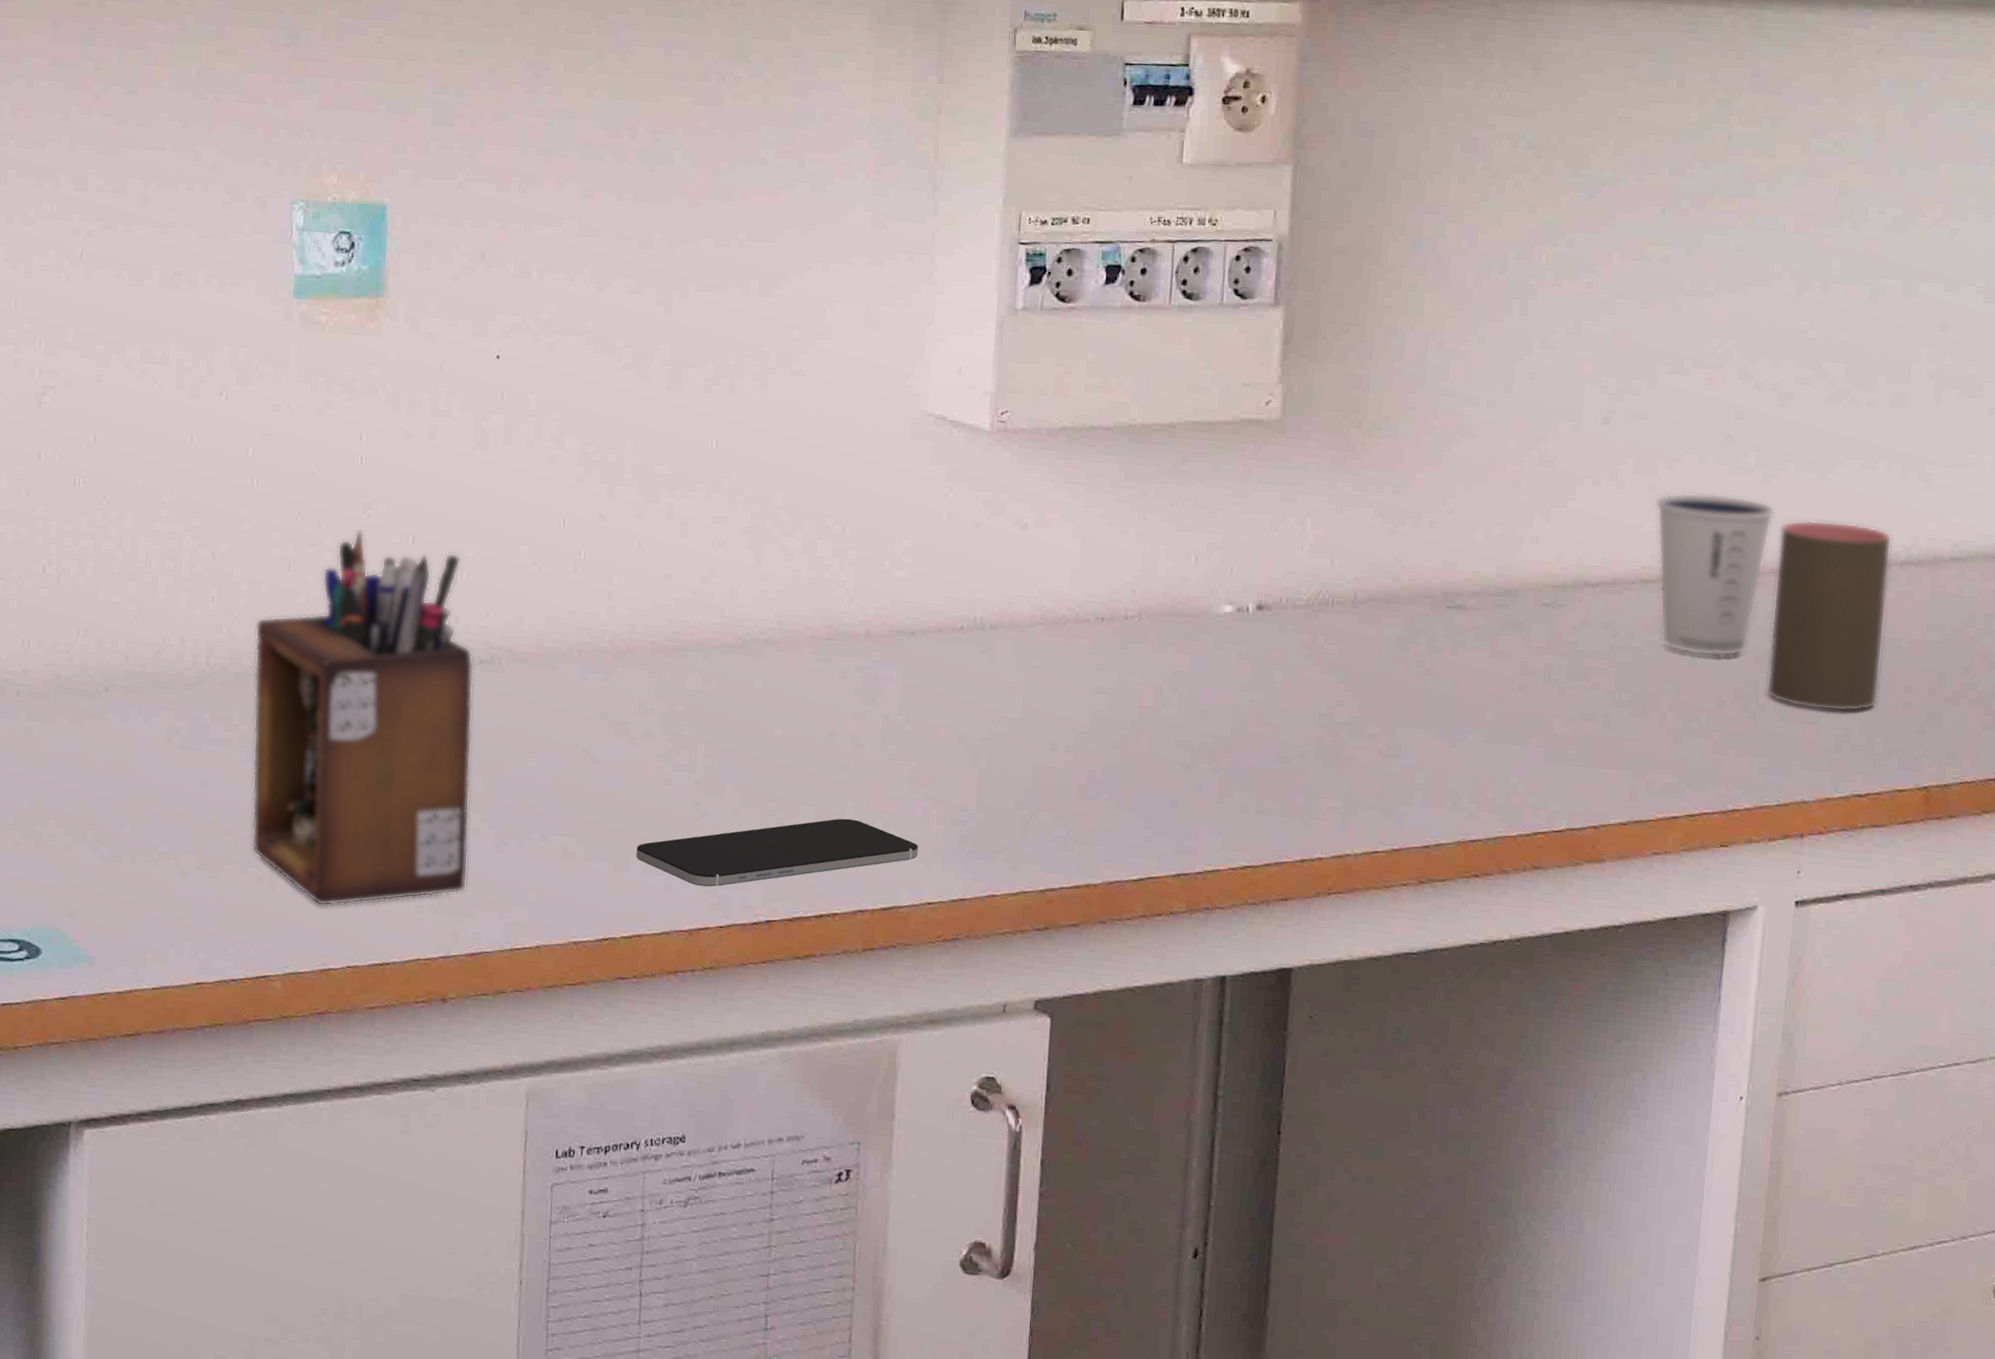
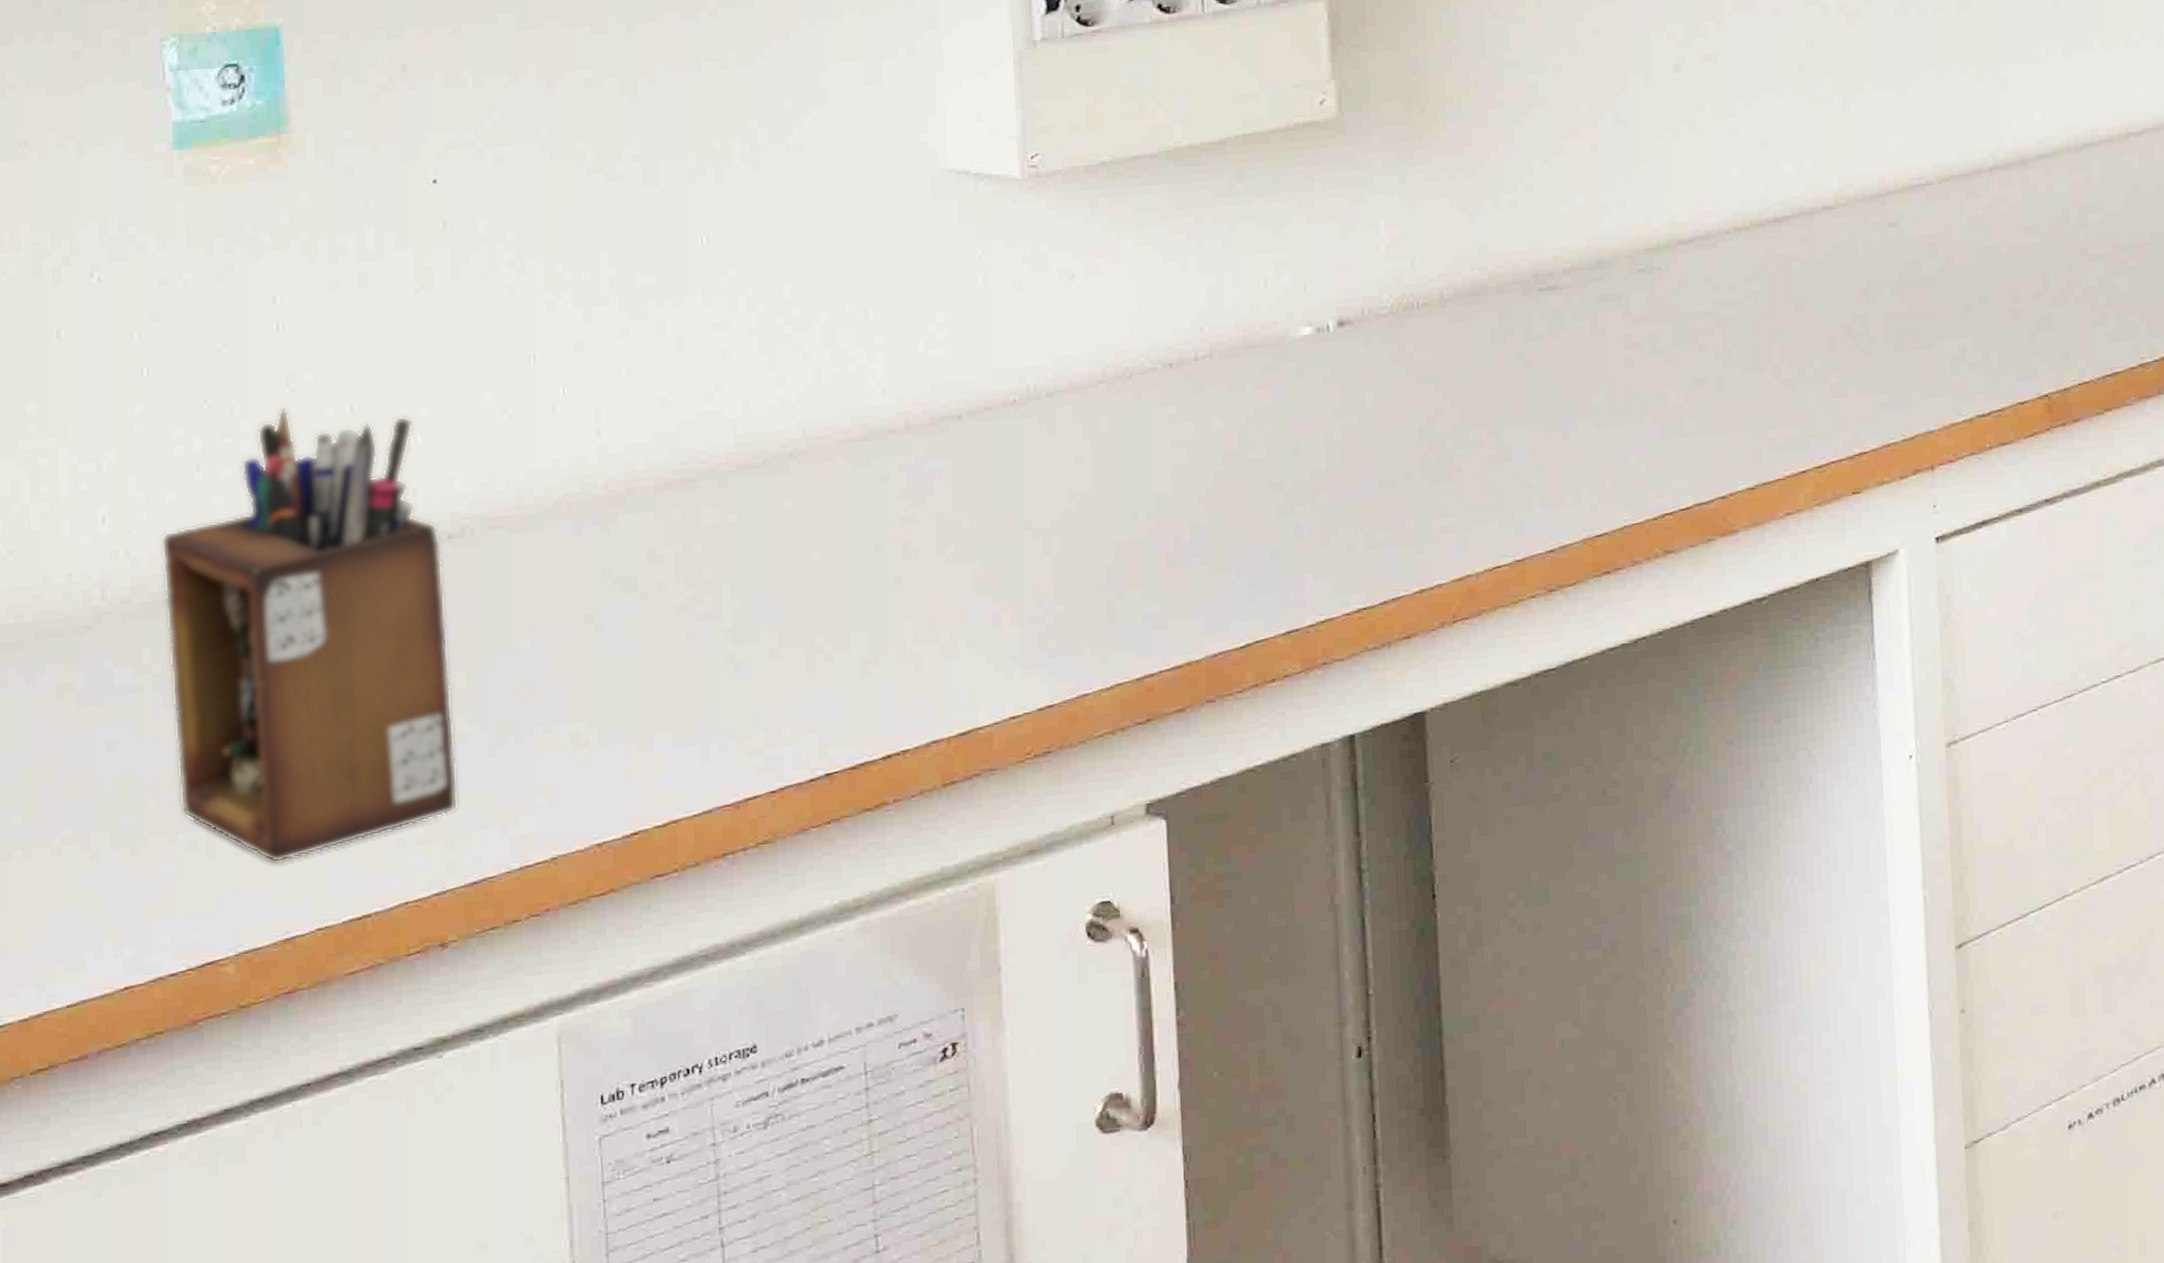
smartphone: present [636,818,918,887] -> none [661,638,993,750]
dixie cup: present [1655,492,1776,657] -> none [1738,126,1860,298]
cup: present [1766,519,1892,712] -> none [1866,135,1987,335]

